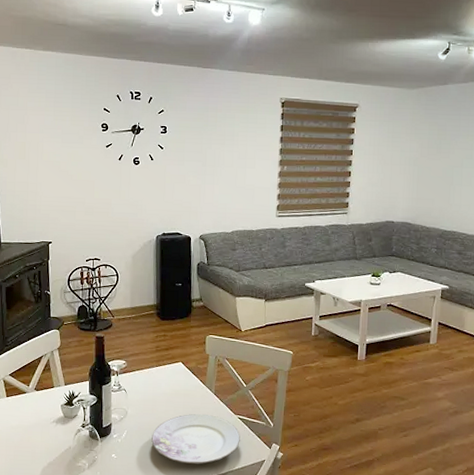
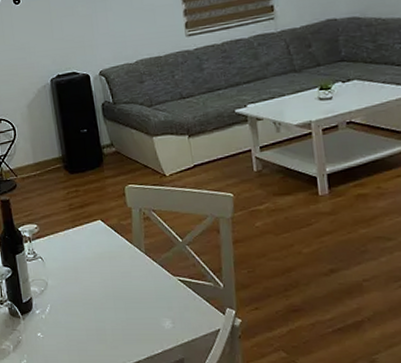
plate: present [151,414,240,464] -> none [79,279,185,339]

